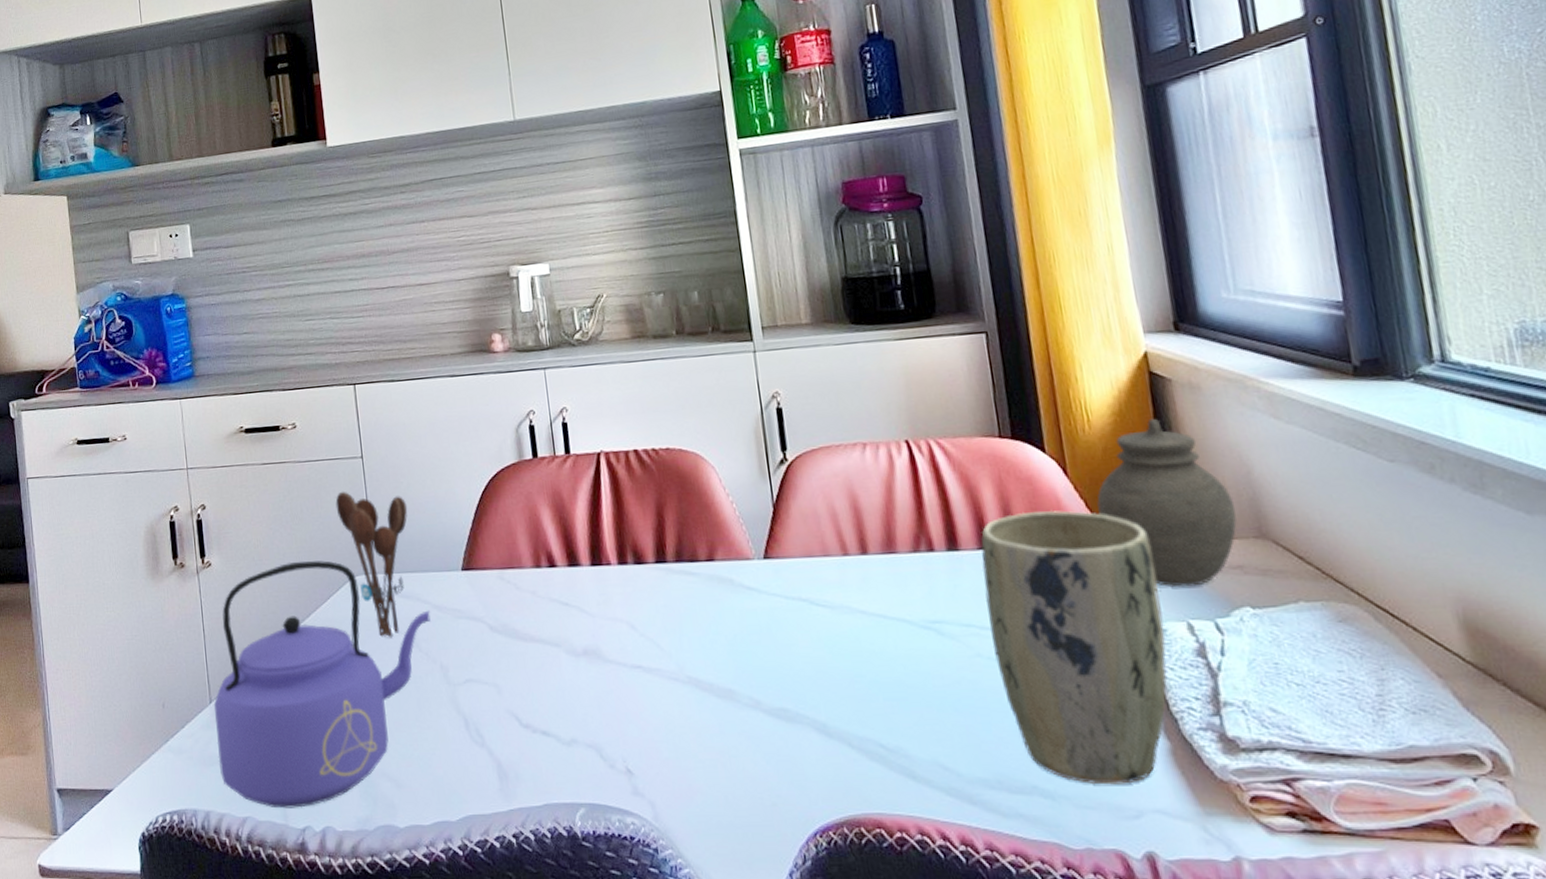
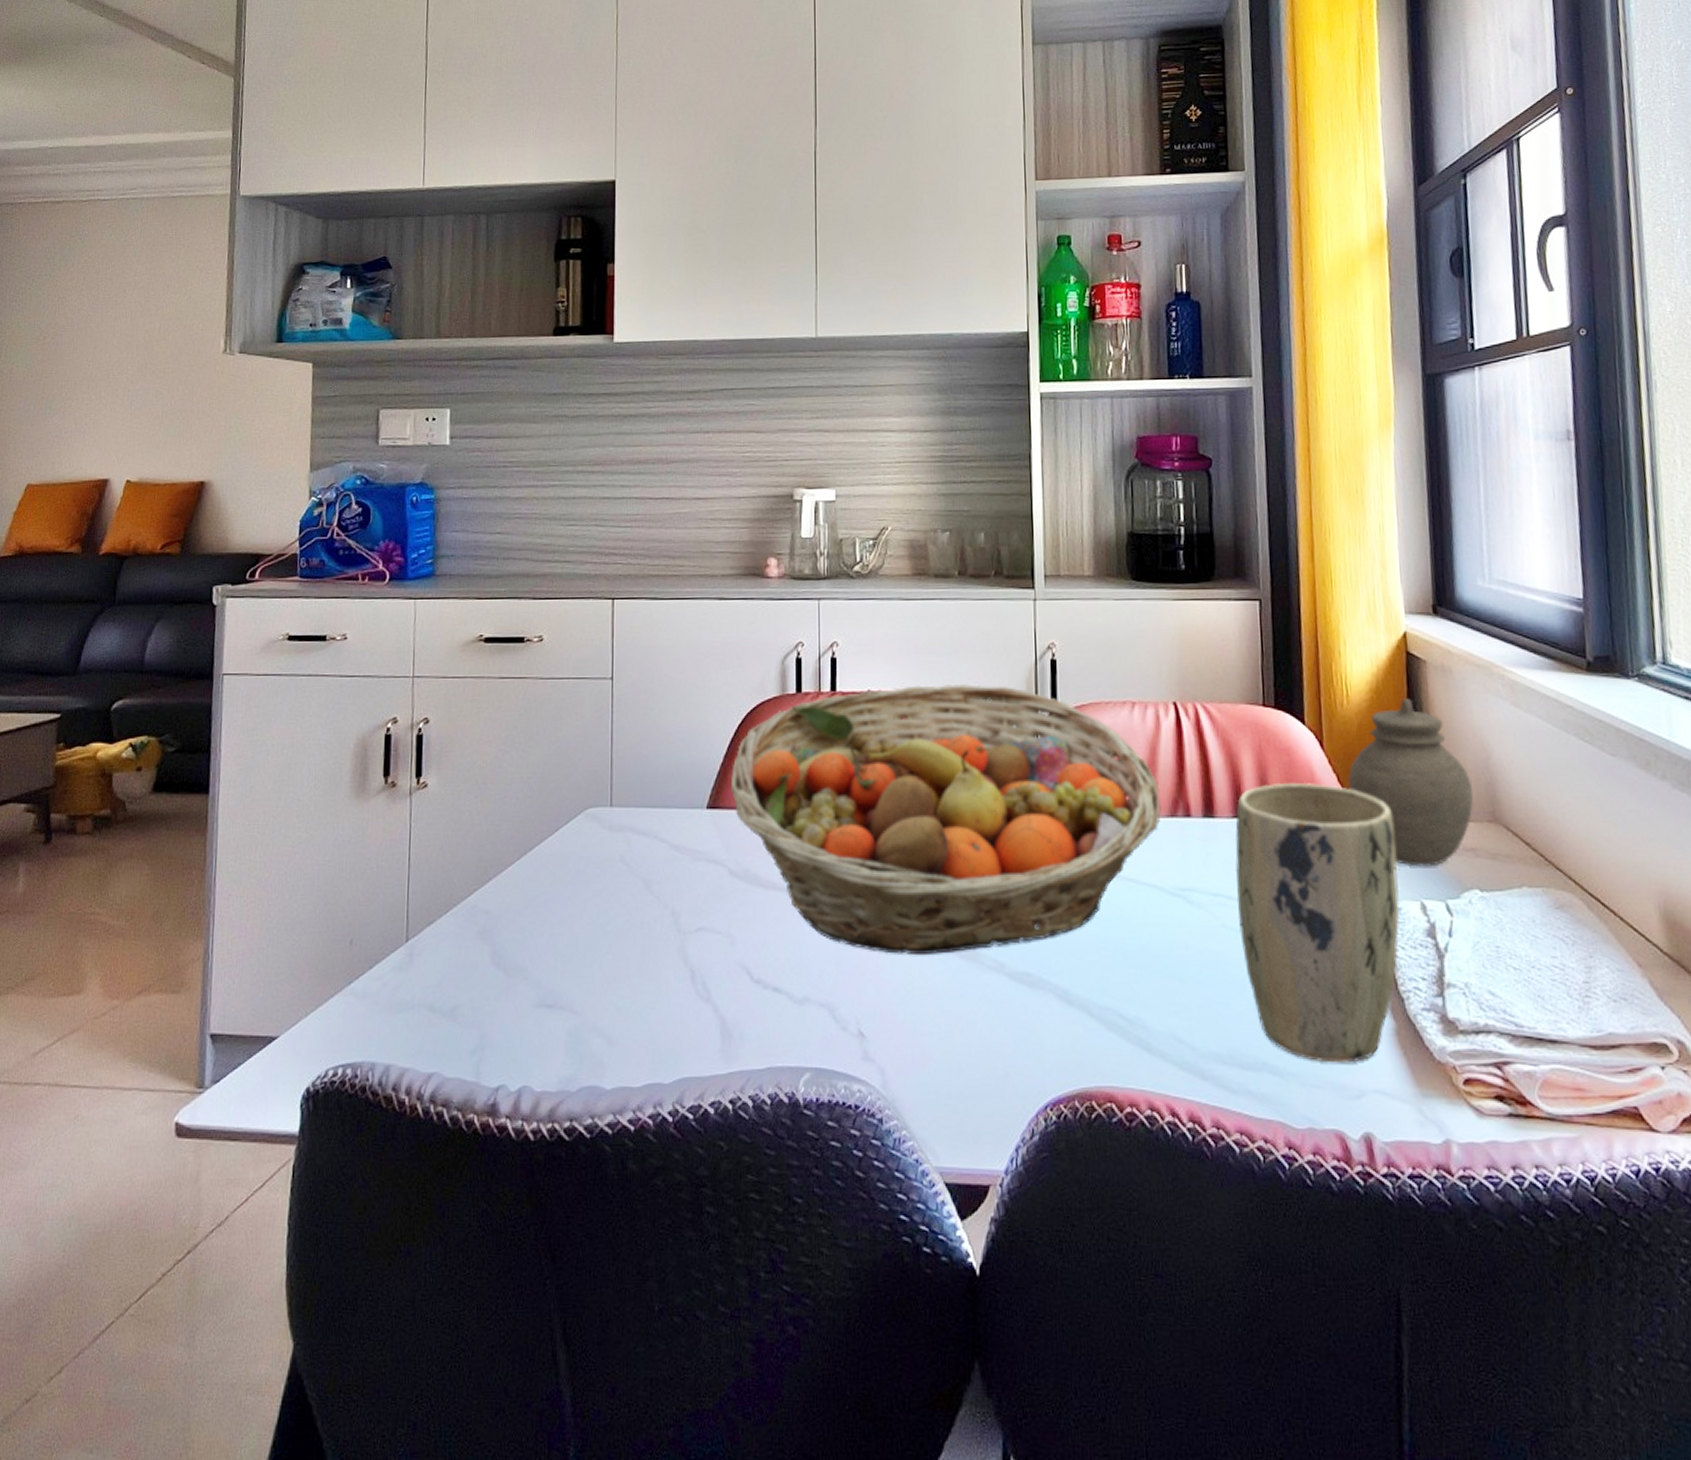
kettle: present [214,560,431,809] -> none [407,787,668,1064]
utensil holder: present [335,491,408,638] -> none [576,713,656,878]
fruit basket: none [480,436,904,697] -> present [730,683,1161,956]

